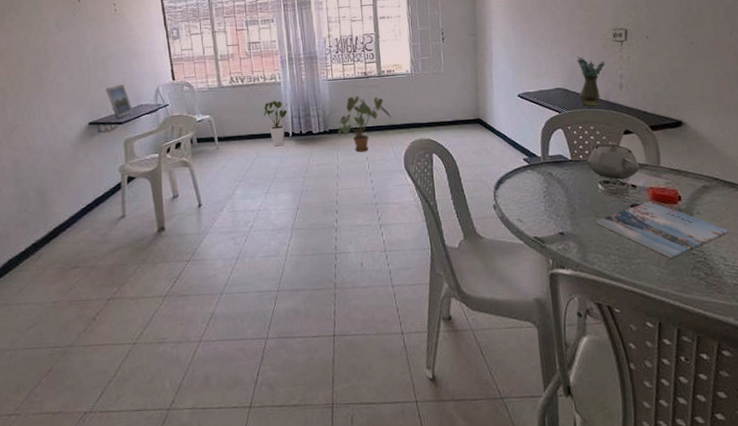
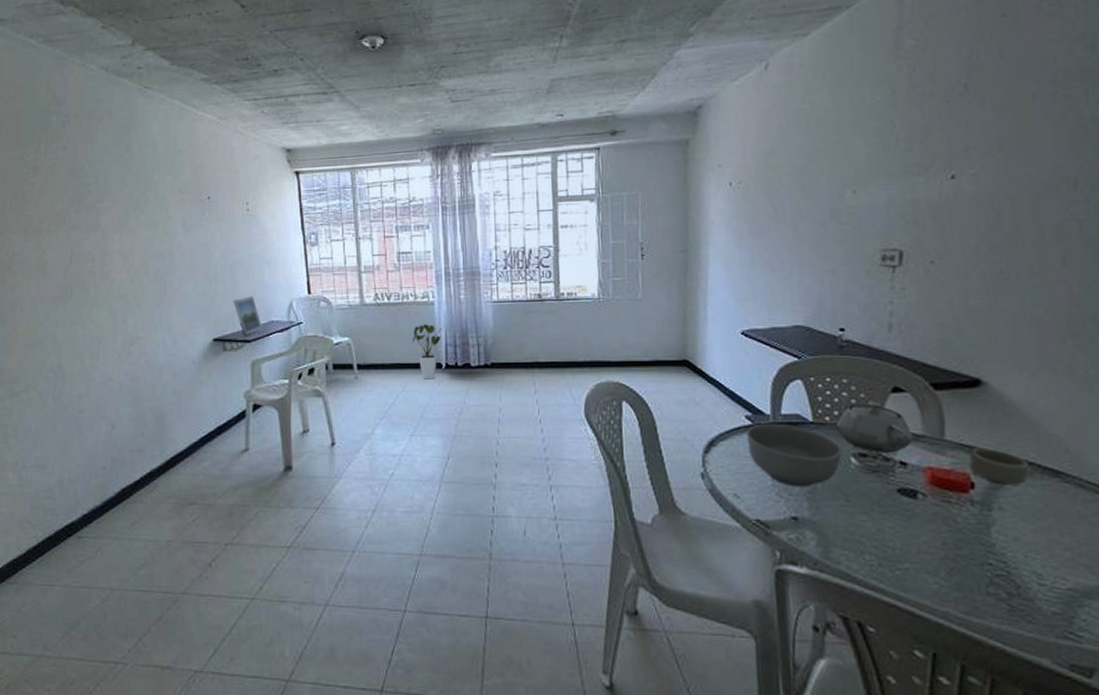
house plant: present [337,96,391,153] -> none [501,323,570,394]
bowl: none [525,163,593,210] -> present [746,423,843,487]
vase: present [576,55,605,107] -> none [826,283,868,353]
magazine: present [596,201,729,259] -> none [845,486,1048,568]
mug: none [677,170,715,196] -> present [969,448,1029,485]

